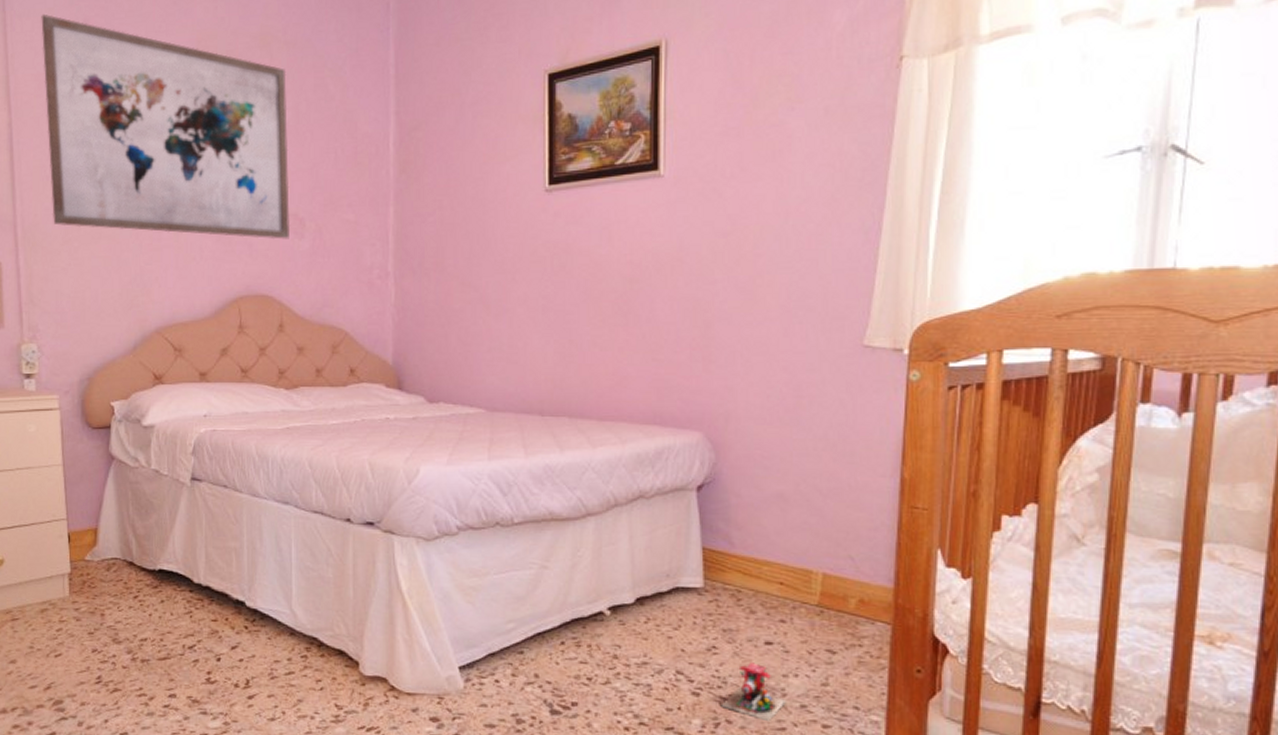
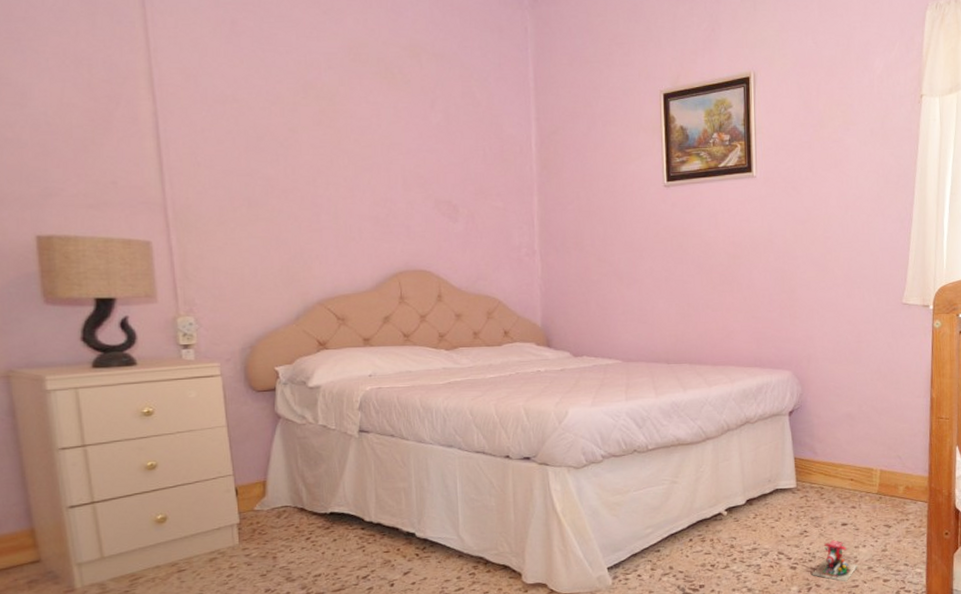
wall art: present [41,13,291,240] -> none [185,12,445,223]

